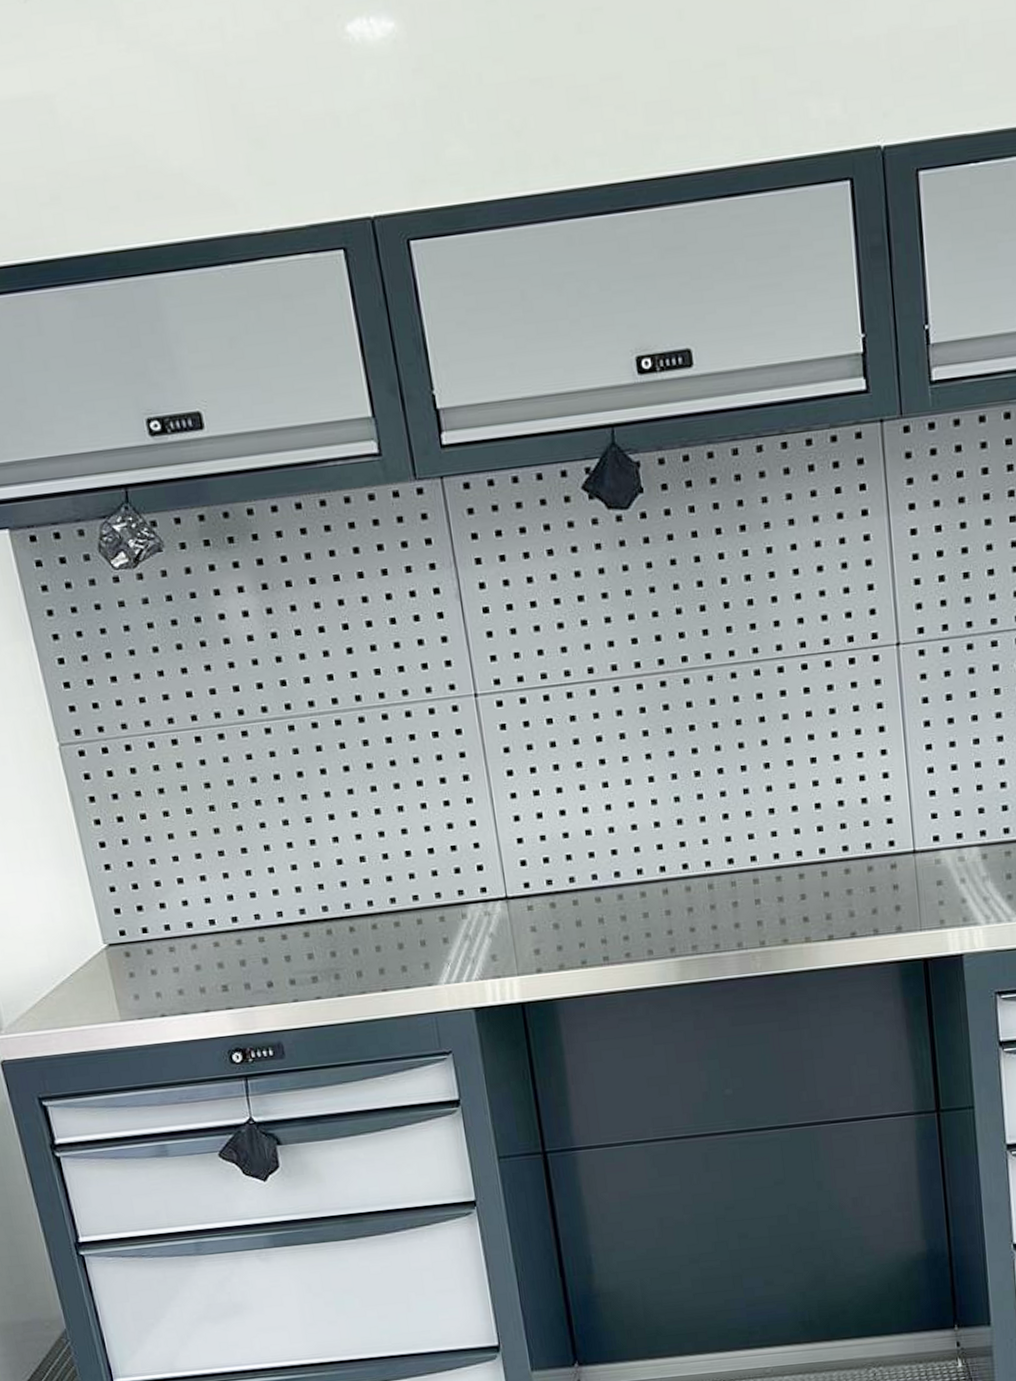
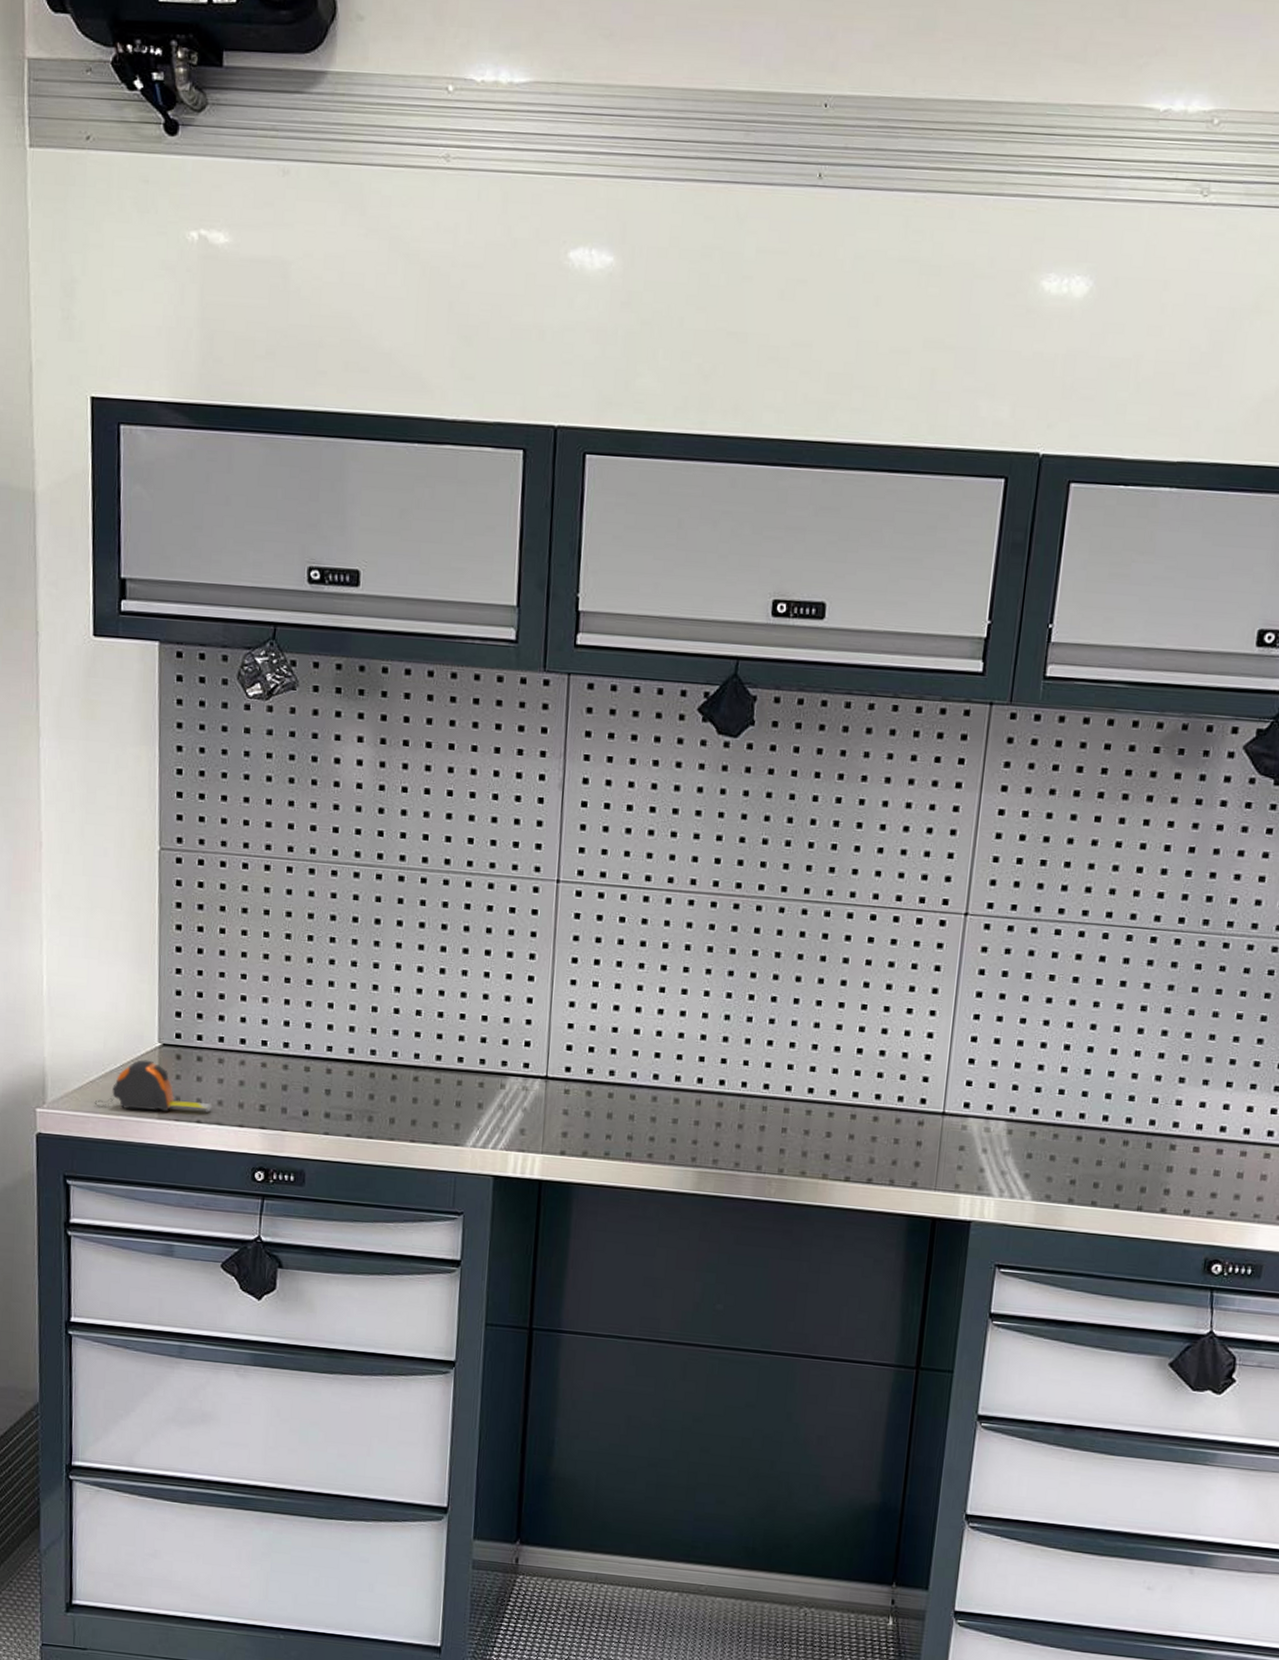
tape measure: none [52,963,174,1021] -> present [94,1060,212,1113]

